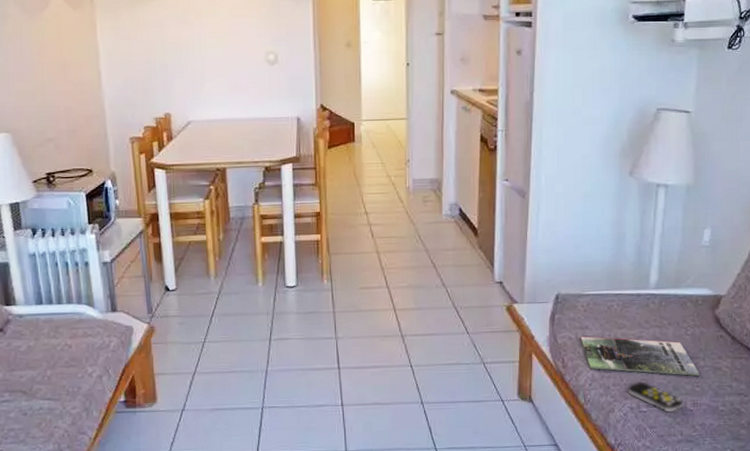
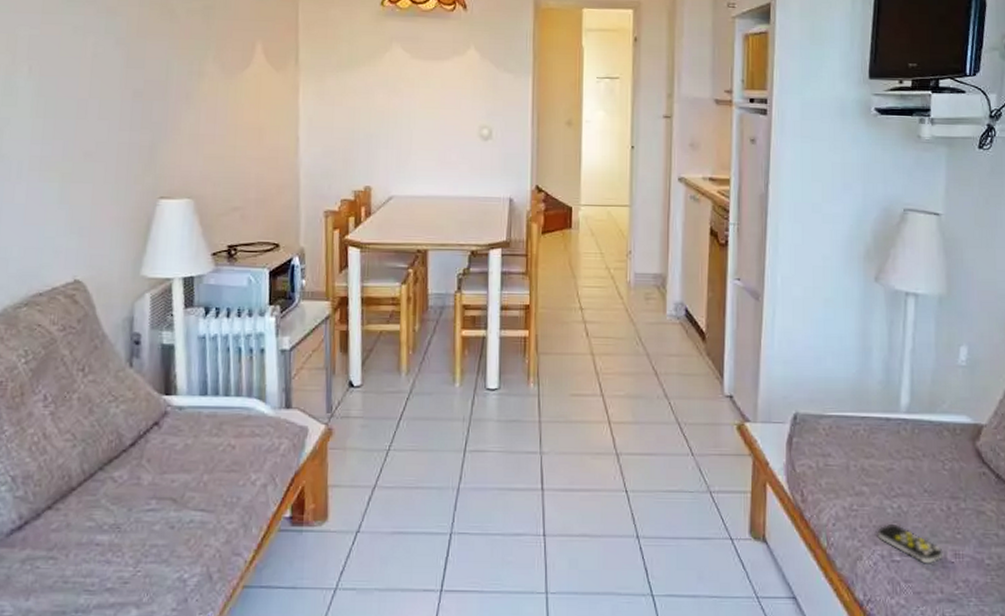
magazine: present [580,336,700,376] -> none [822,465,961,520]

